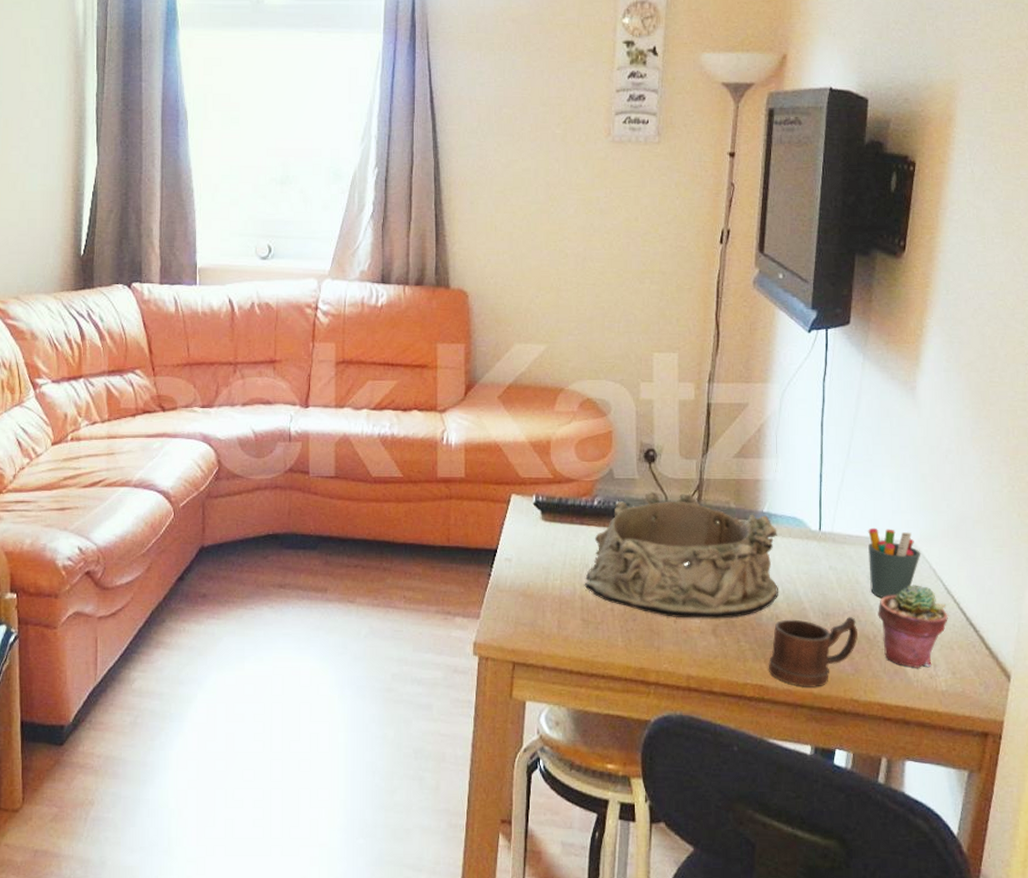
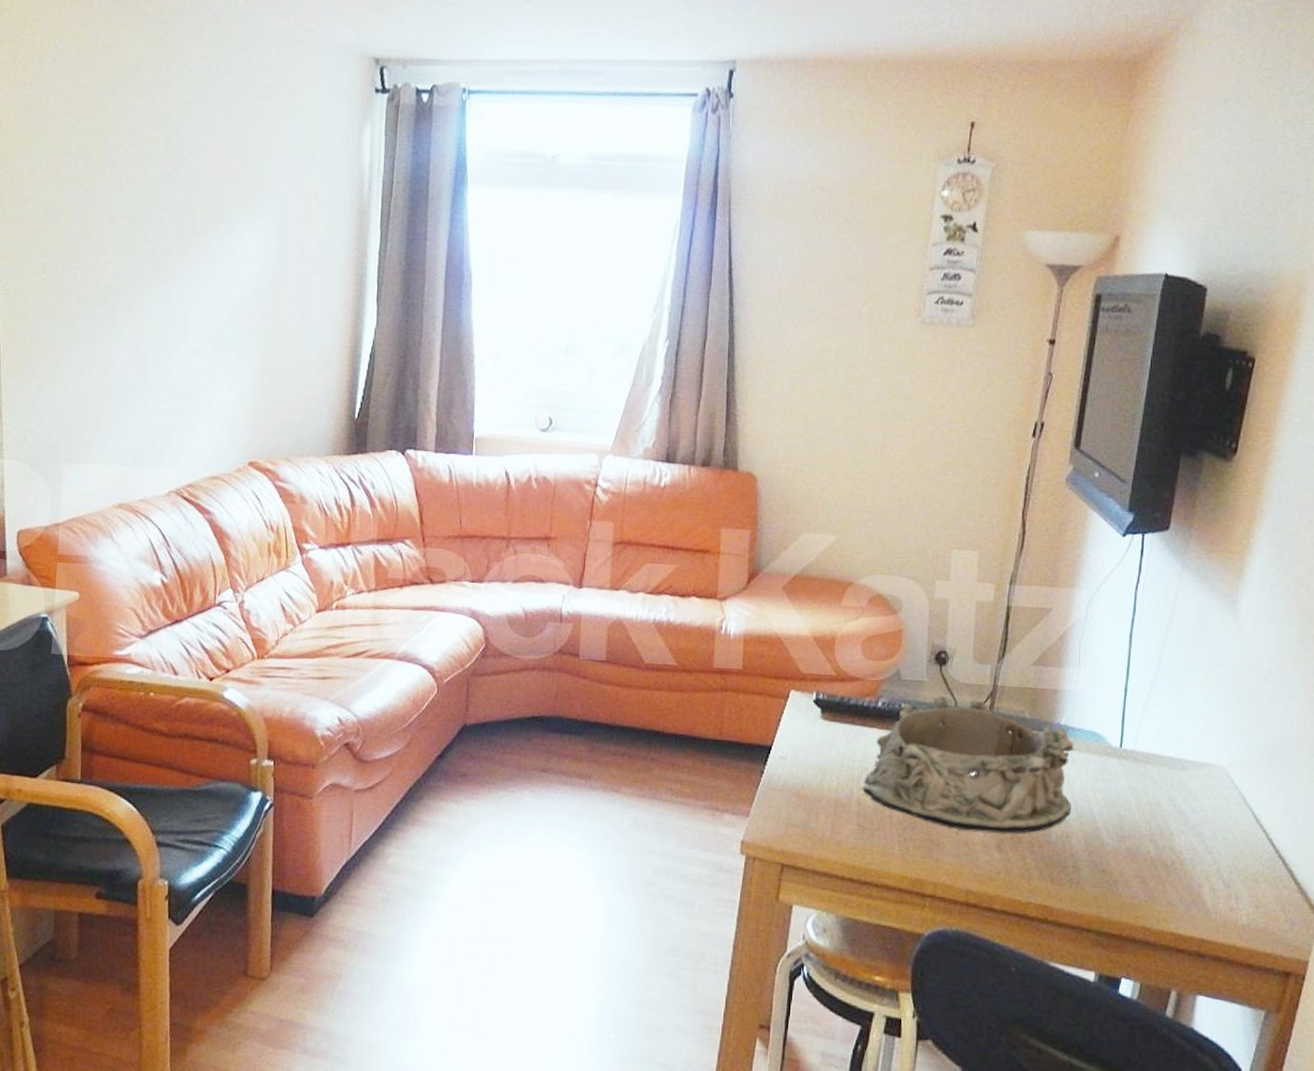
mug: present [769,617,859,687] -> none [1055,838,1155,912]
pen holder: present [867,527,921,599] -> none [1171,747,1231,824]
potted succulent: present [878,585,948,669] -> none [1178,811,1255,900]

